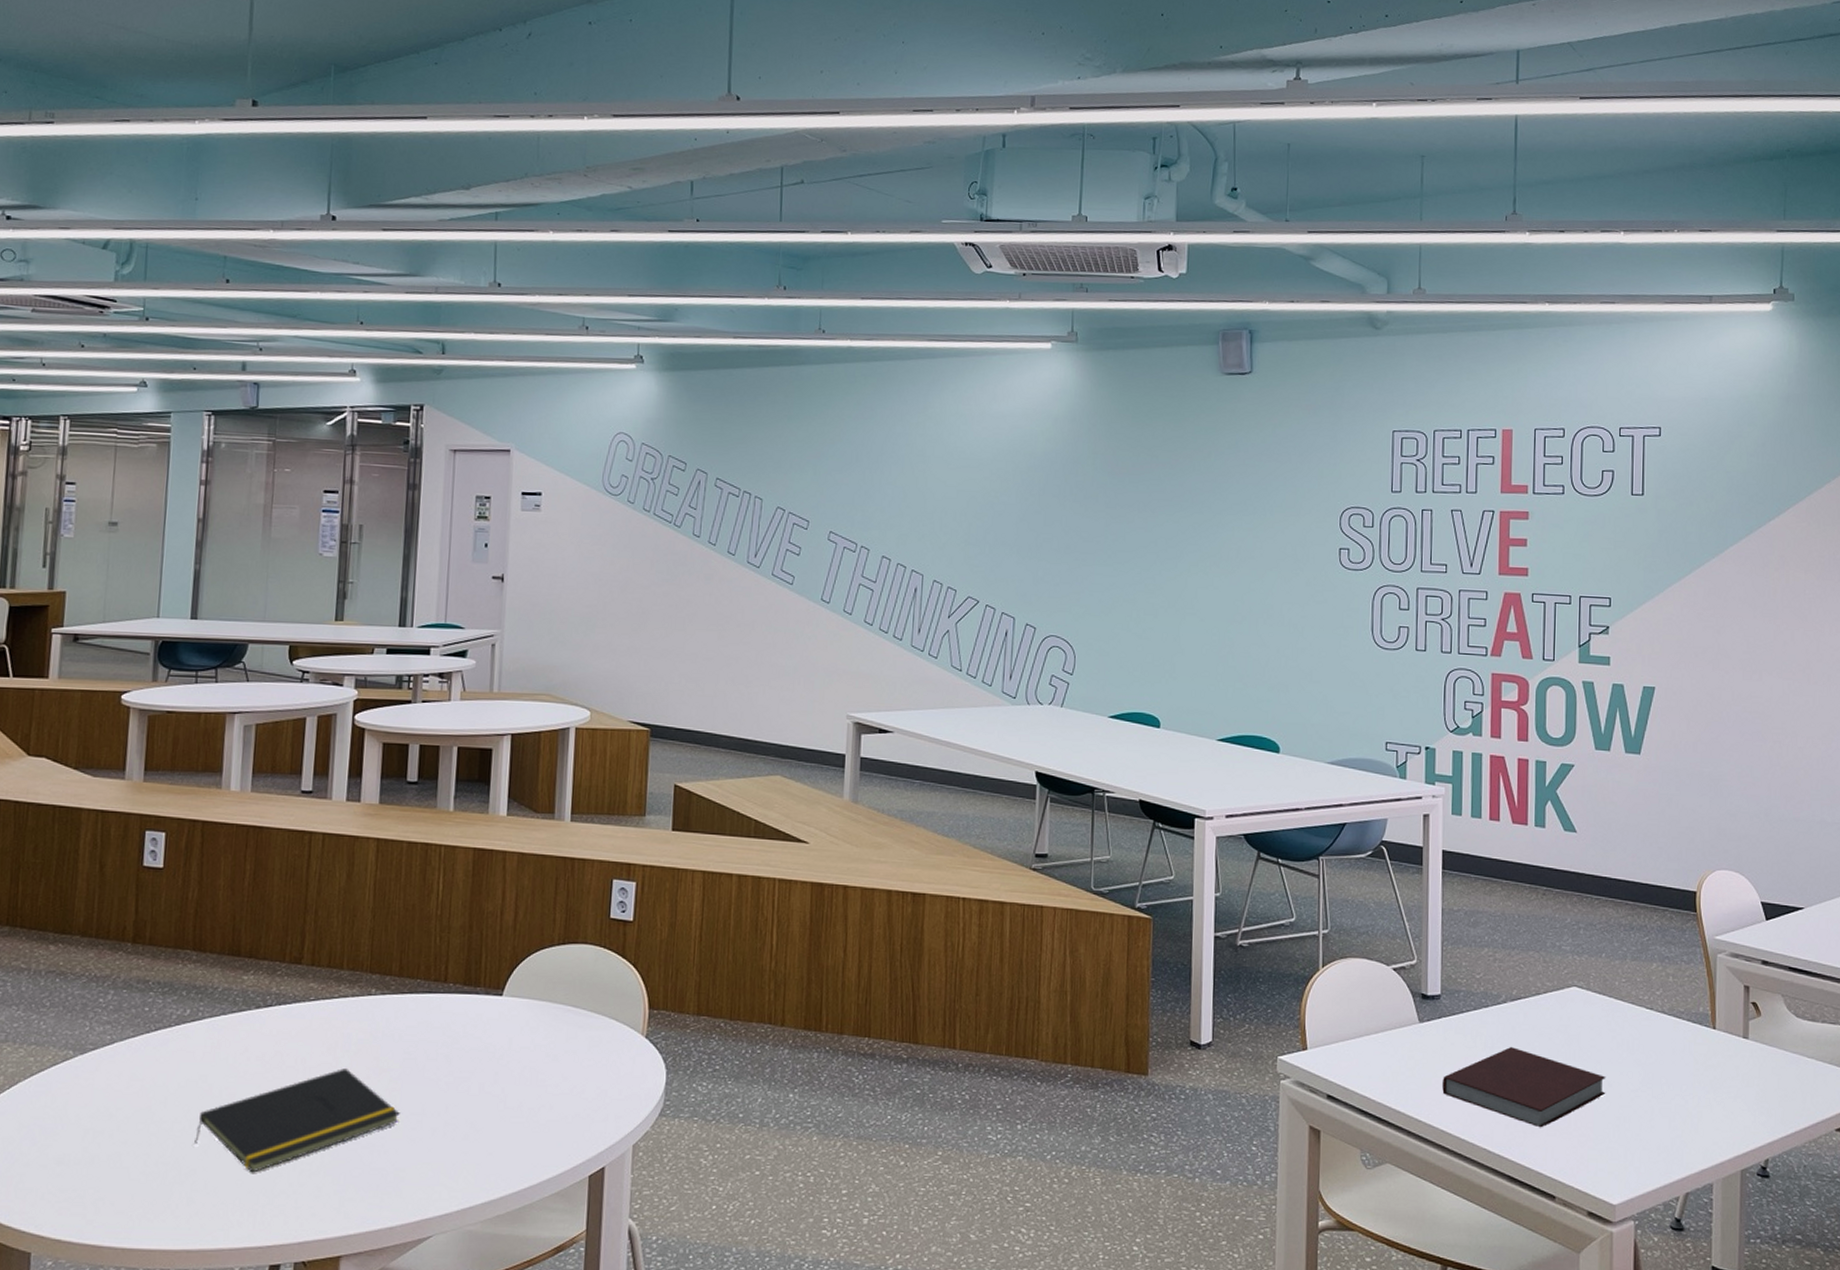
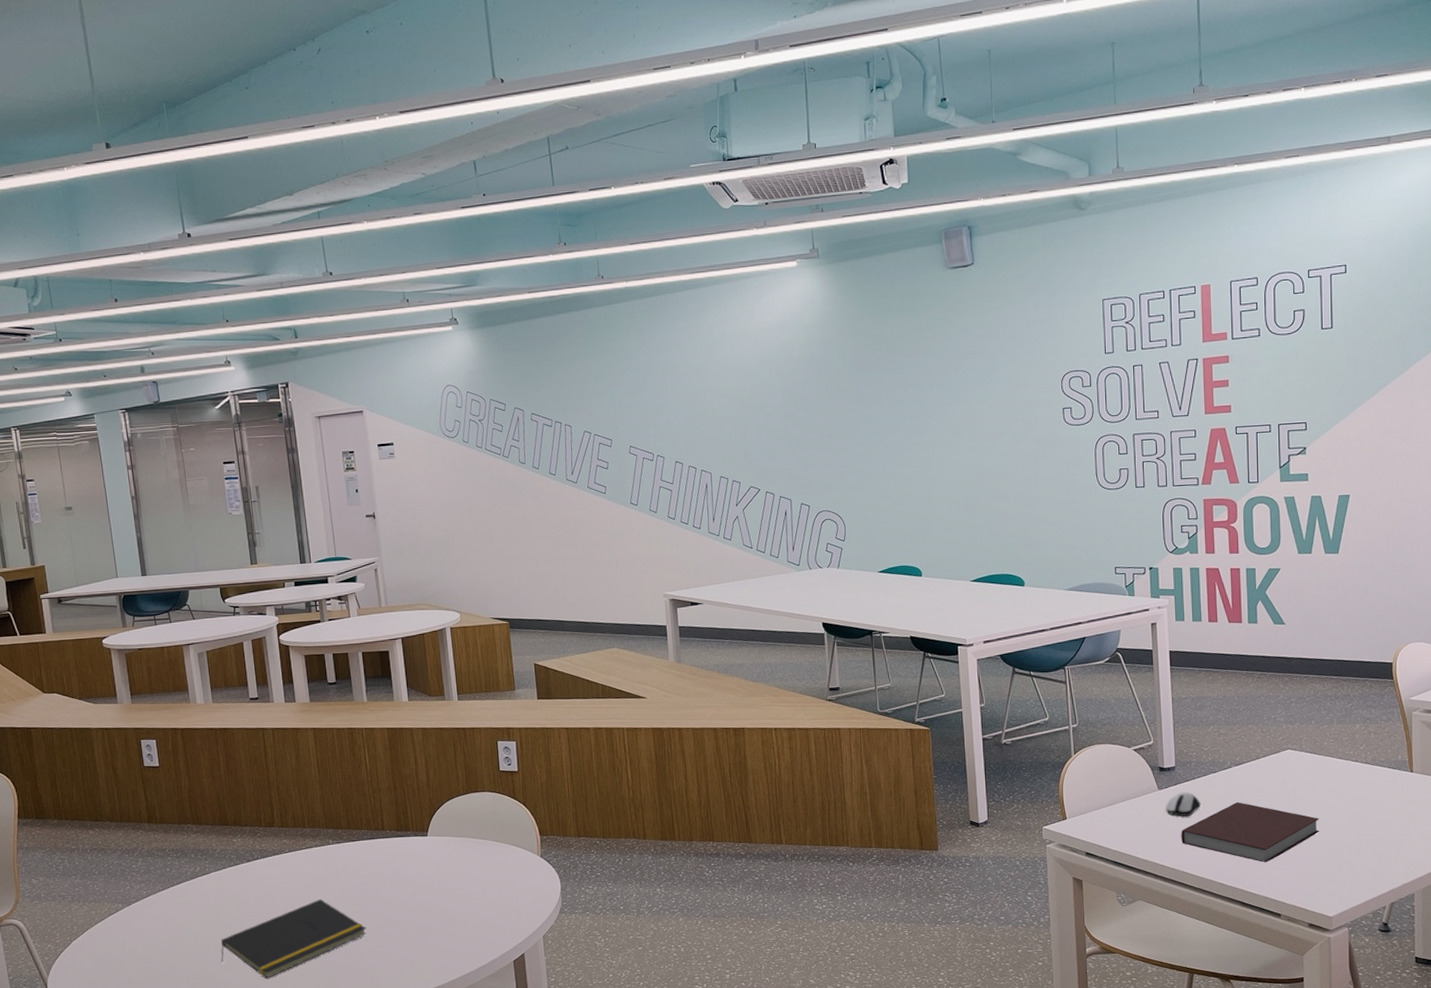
computer mouse: none [1426,1027,1469,1060] -> present [1166,791,1201,817]

